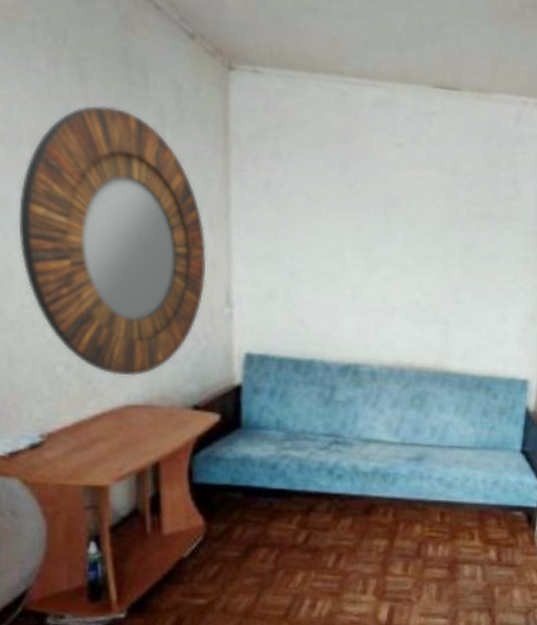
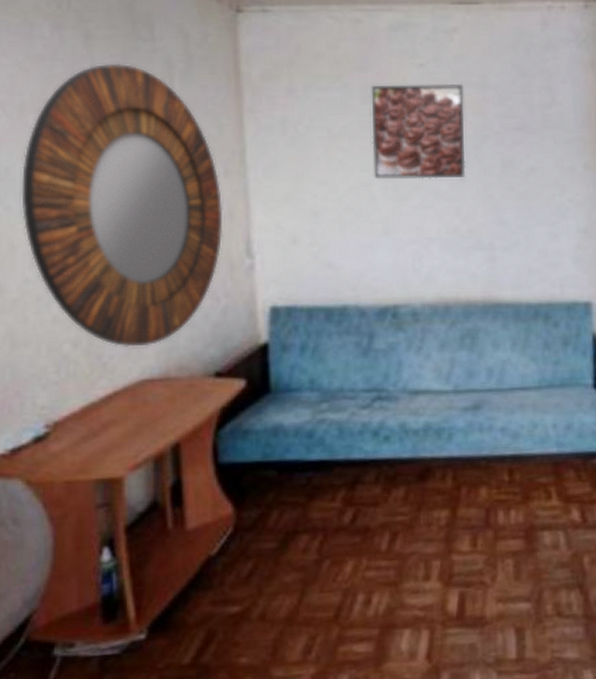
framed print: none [347,159,437,256] -> present [371,83,466,179]

